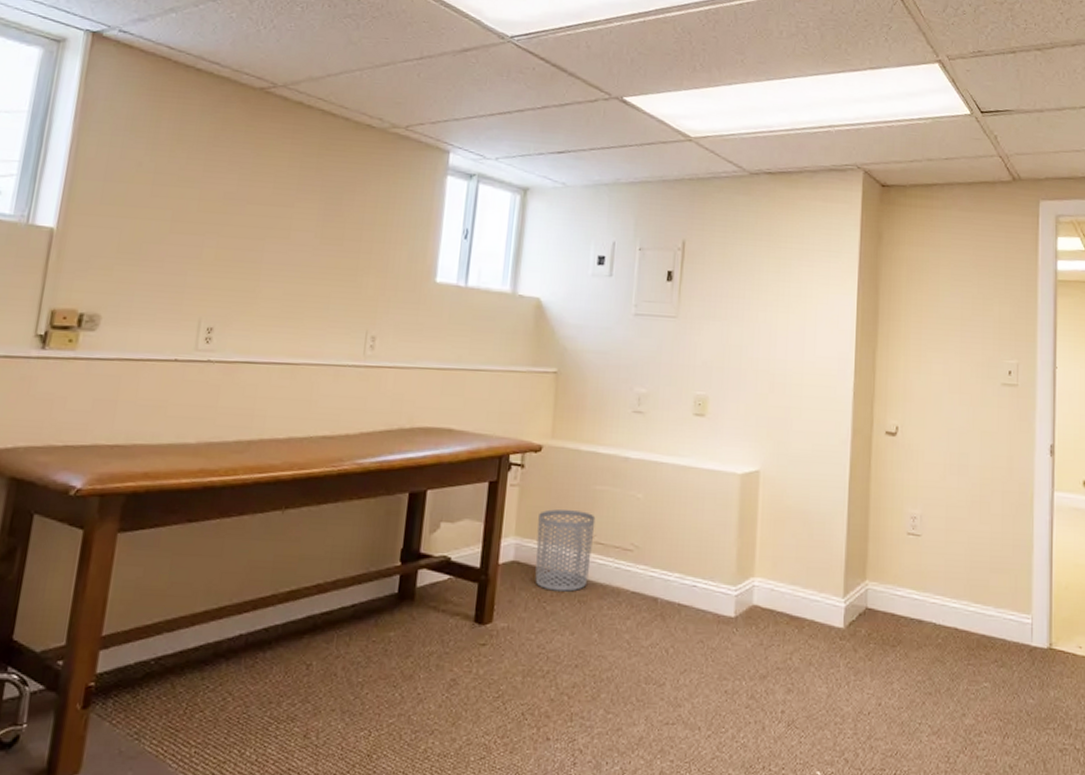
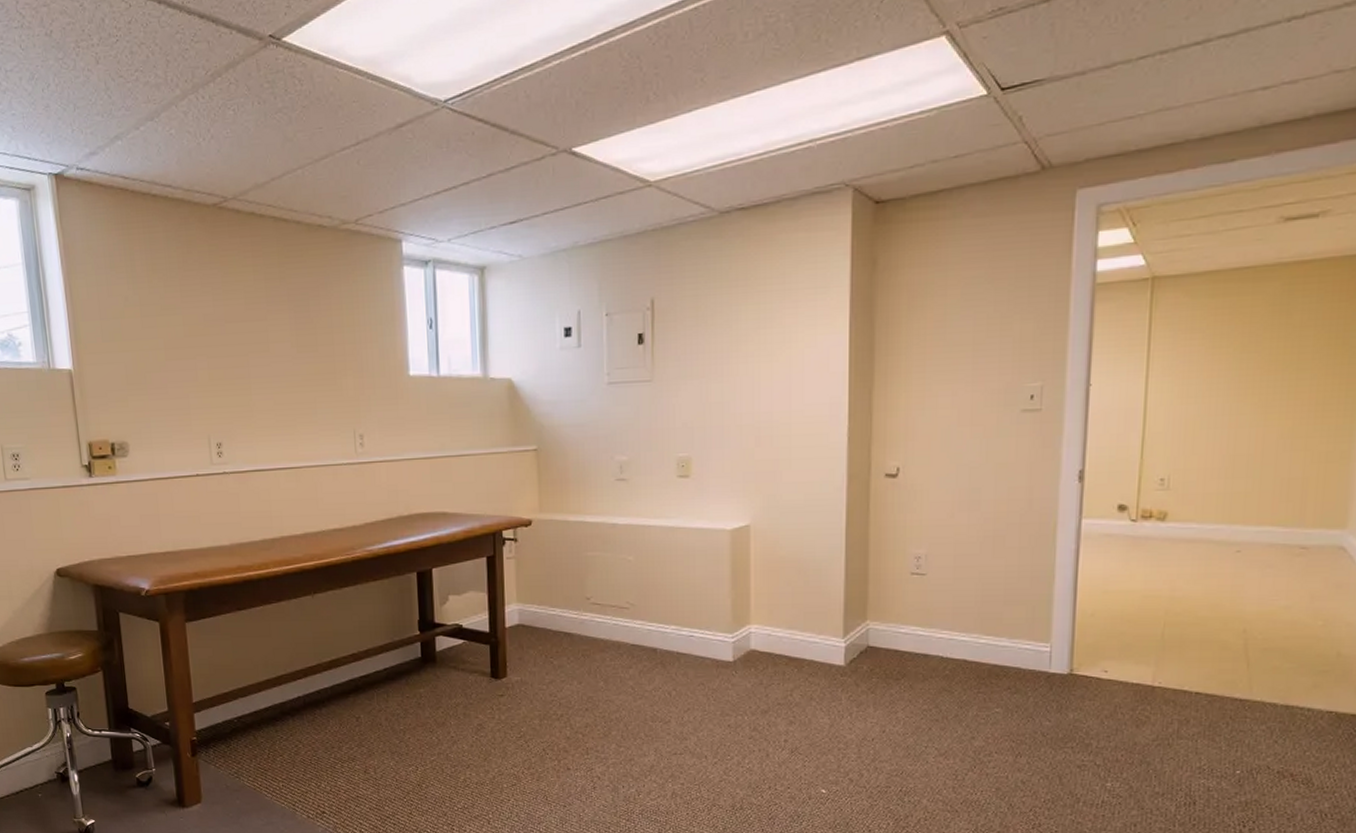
waste bin: present [535,509,596,592] -> none [536,576,590,648]

